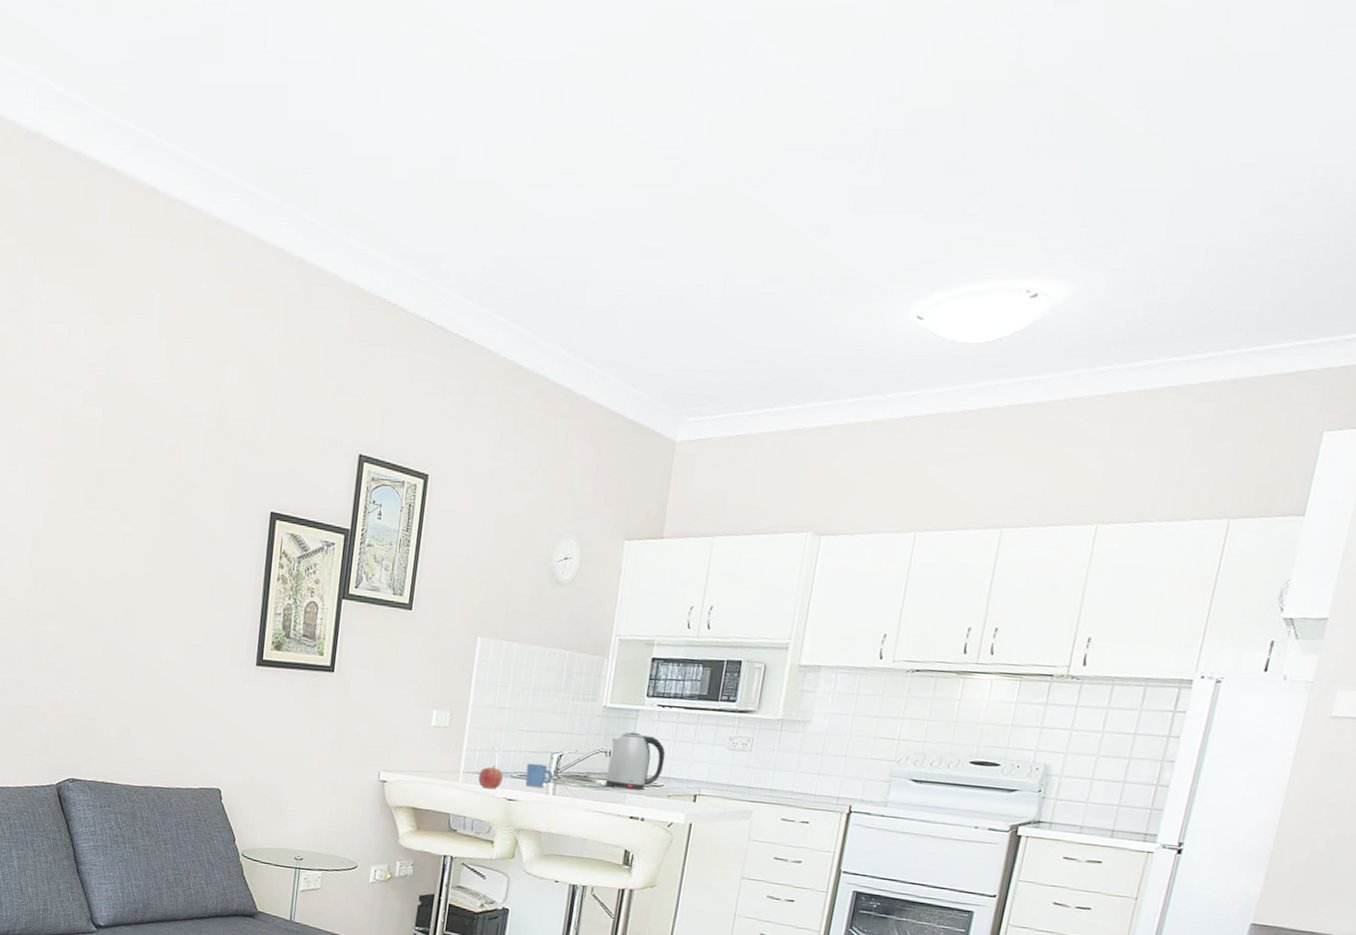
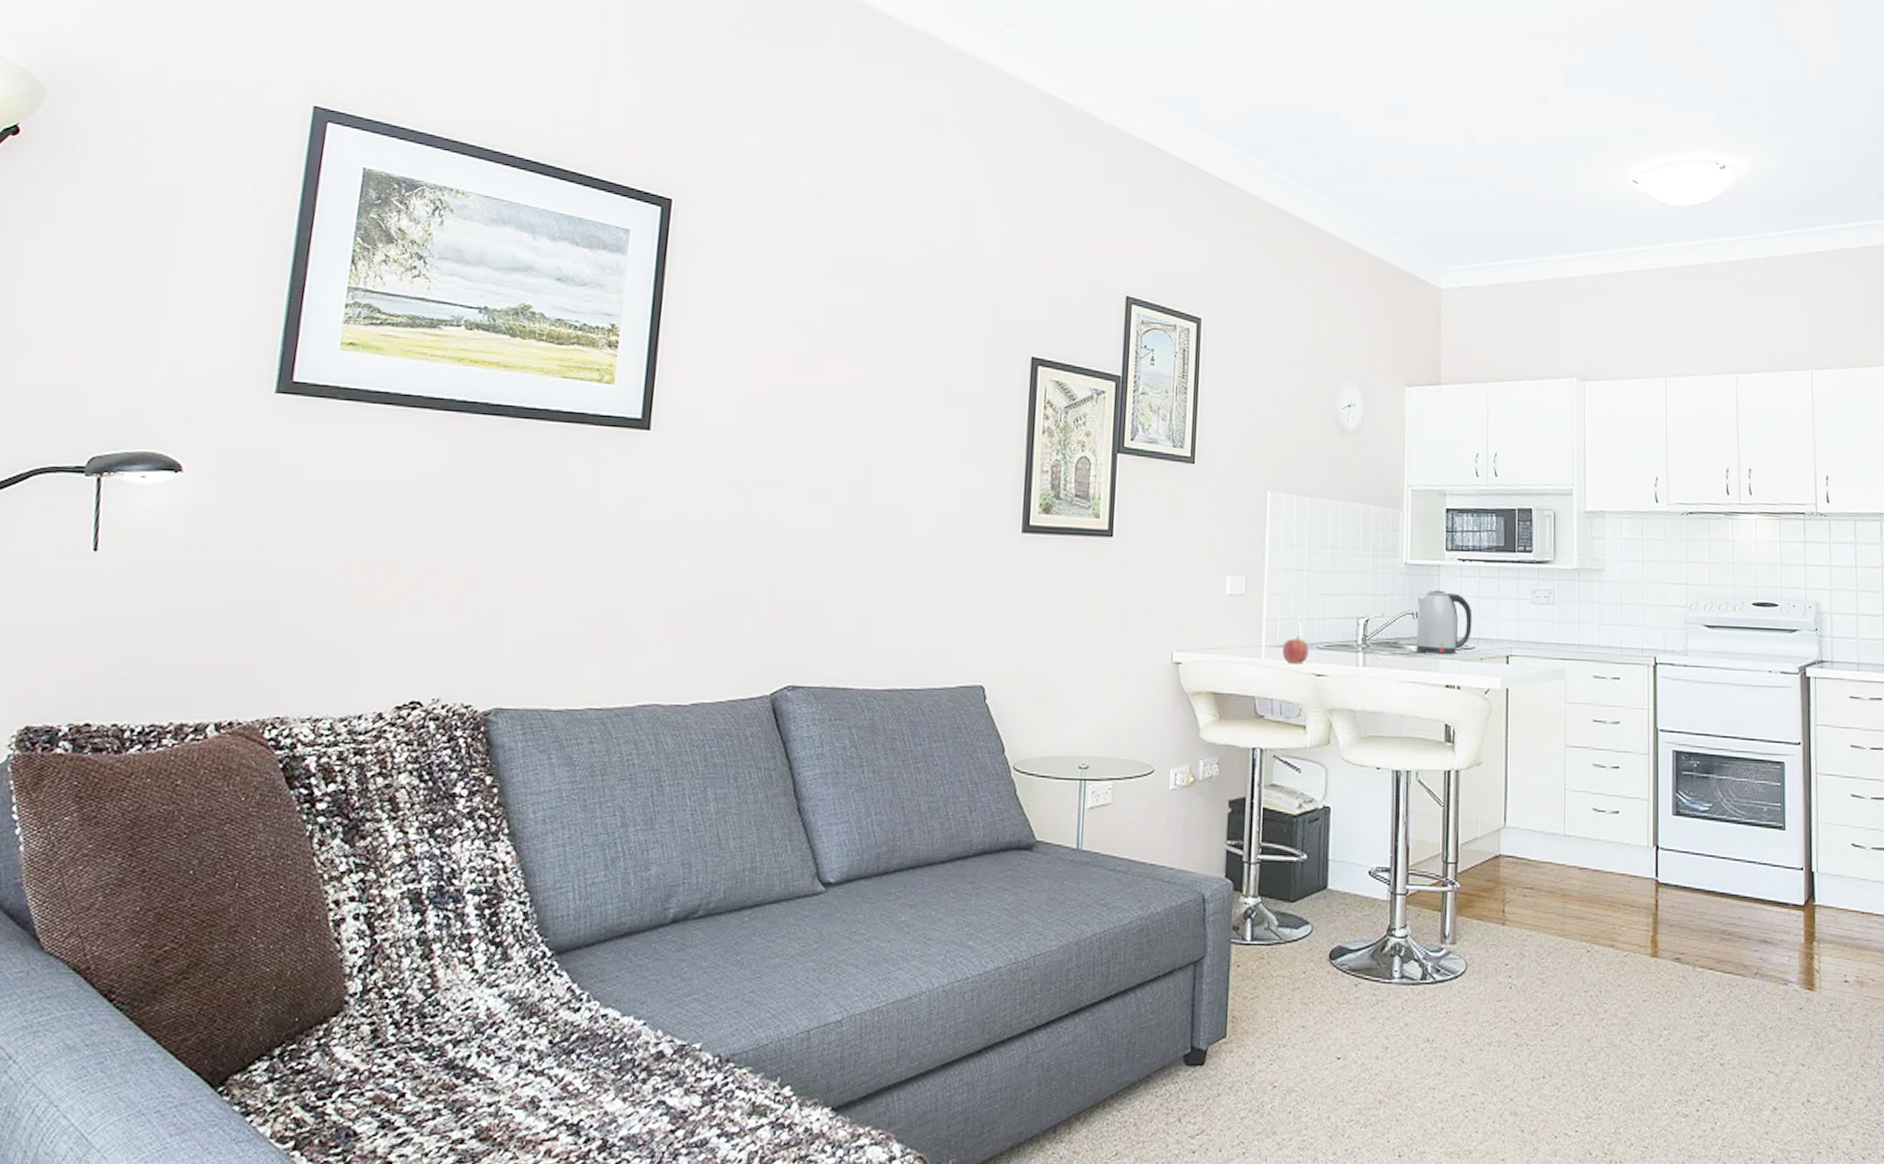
mug: present [524,763,553,789] -> none [1332,631,1362,660]

